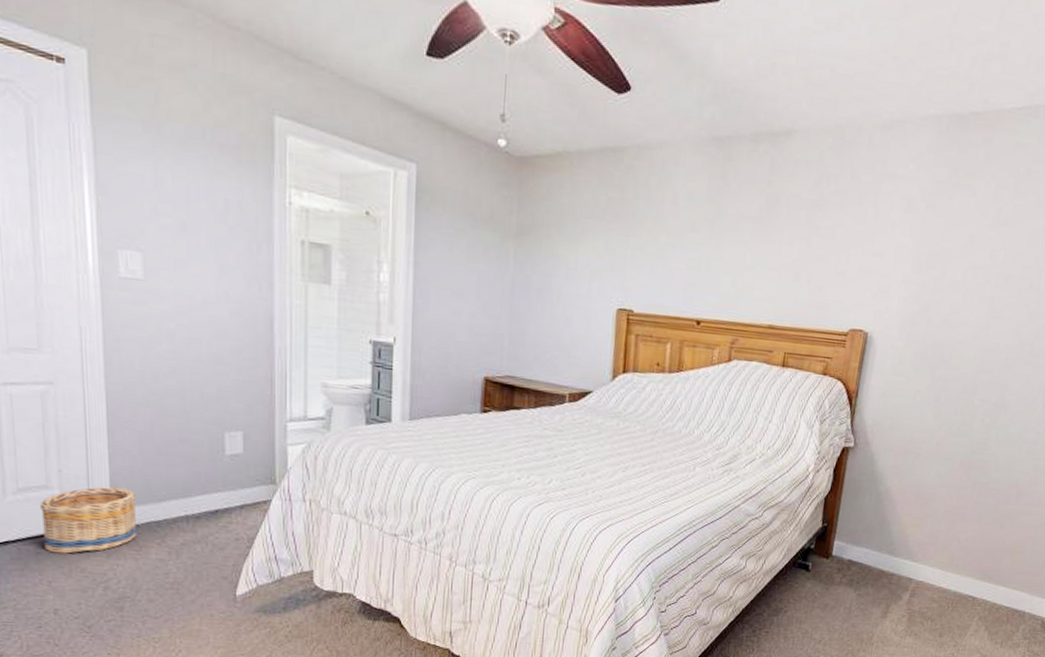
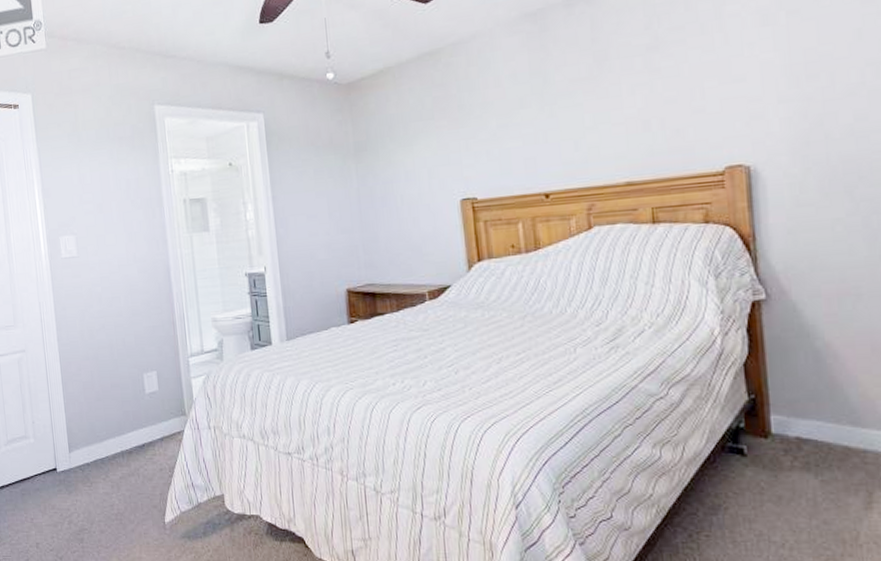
basket: present [40,487,137,554] -> none [22,432,88,493]

